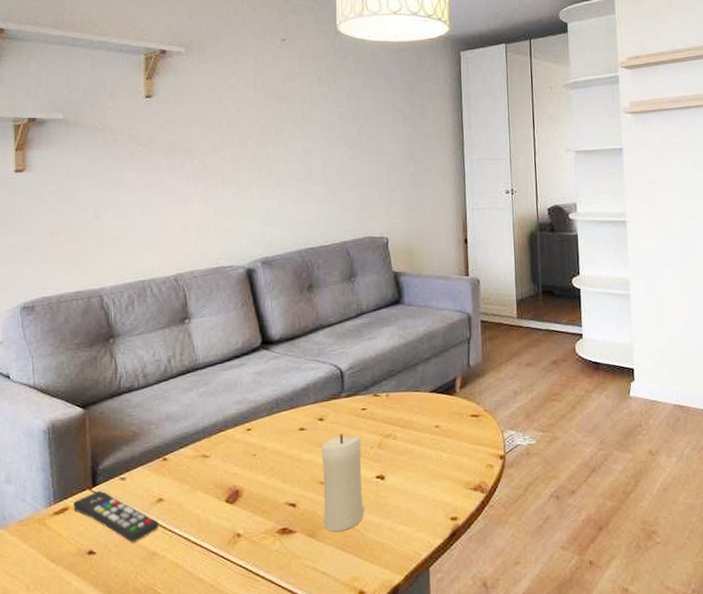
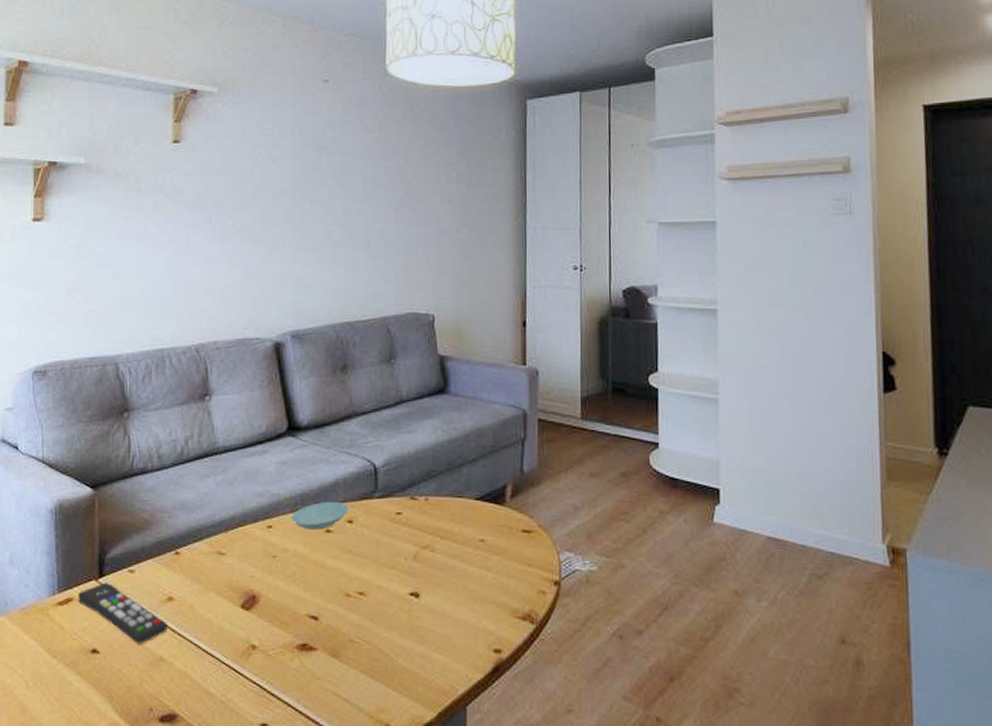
saucer: none [268,403,320,430] -> present [291,501,350,530]
candle: present [321,434,365,532] -> none [348,540,396,654]

